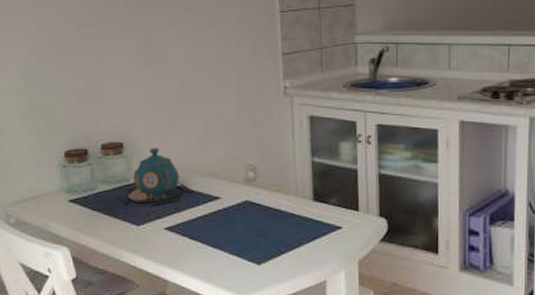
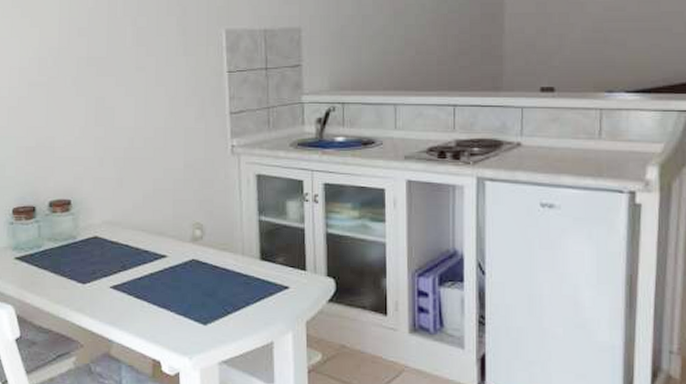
teapot: present [117,148,195,207] -> none [64,205,141,265]

